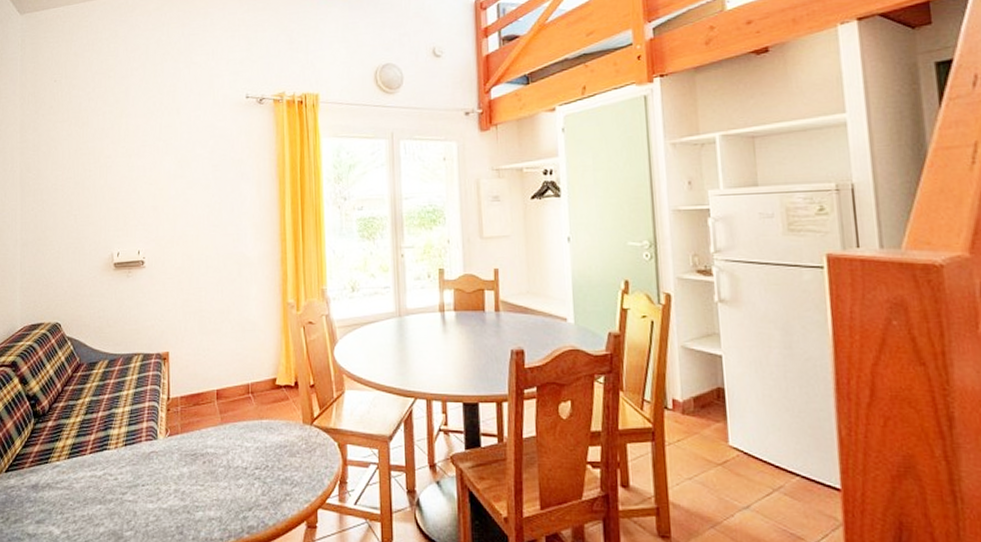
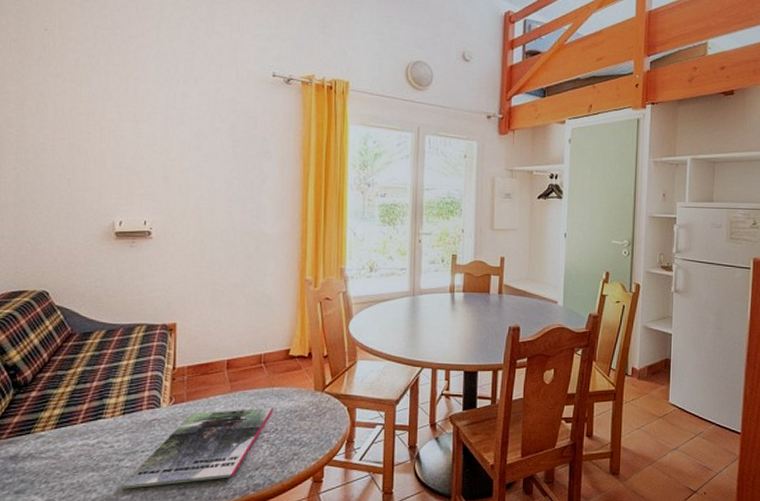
magazine: none [126,441,264,525] -> present [122,407,274,489]

